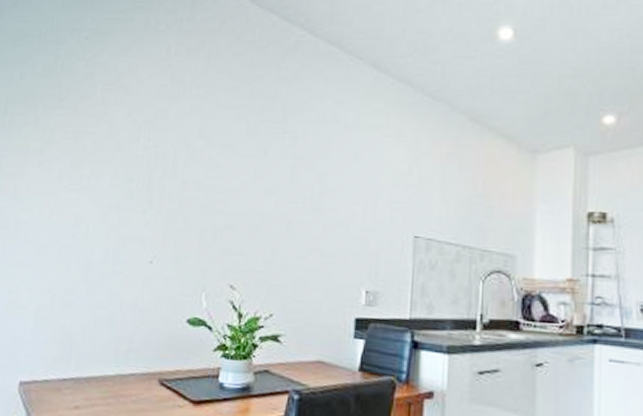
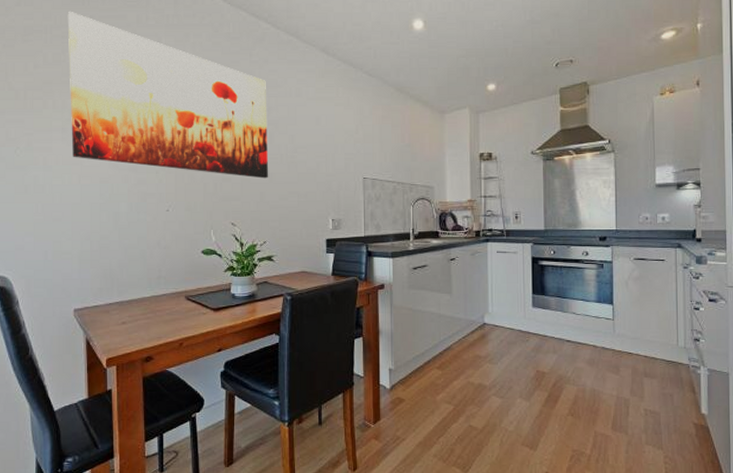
wall art: none [47,12,294,229] -> present [67,11,269,179]

